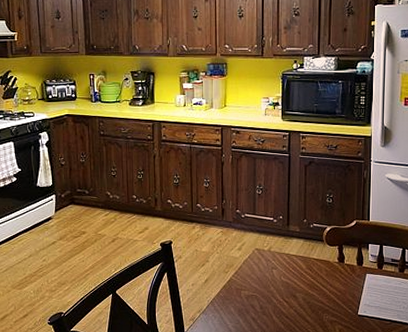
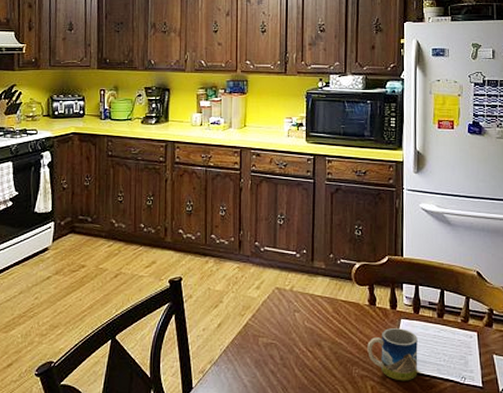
mug: none [336,281,381,325] -> present [367,328,418,381]

